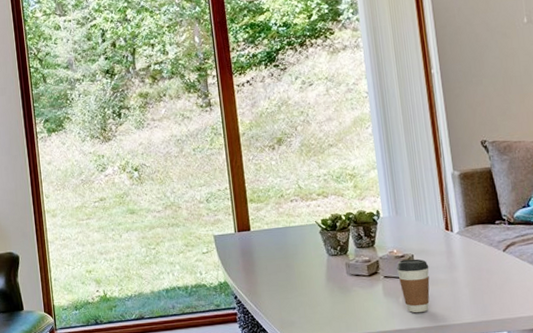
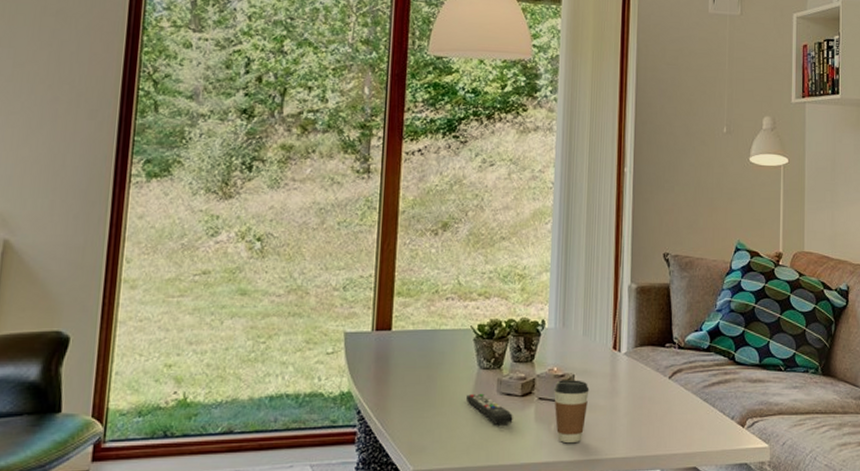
remote control: none [321,276,365,301] -> present [465,394,513,424]

